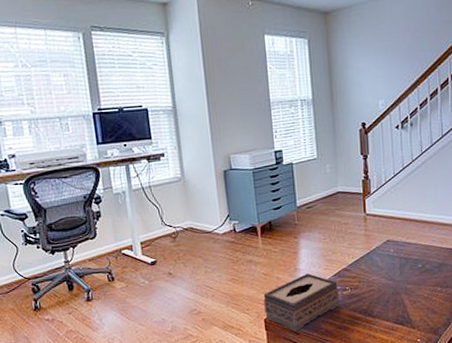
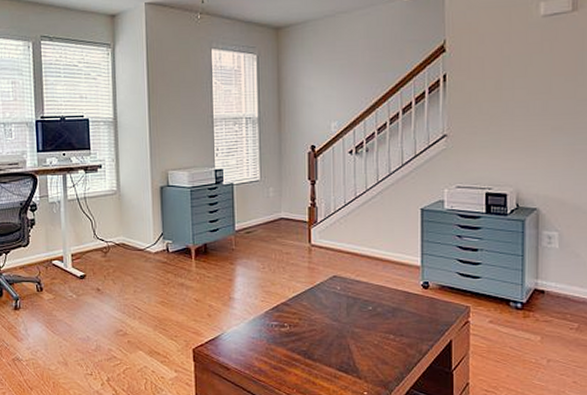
tissue box: present [263,273,339,331] -> none [193,304,276,366]

